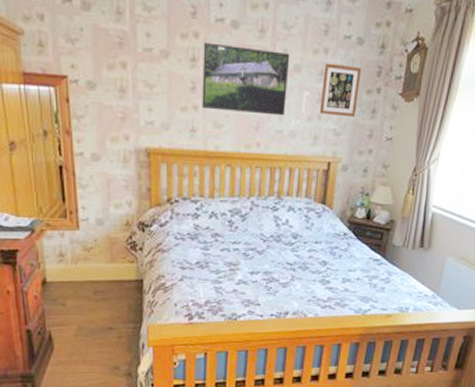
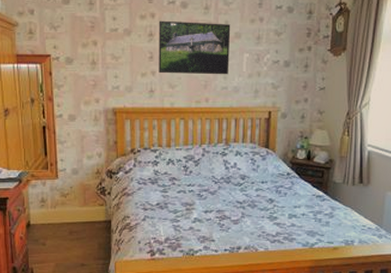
picture frame: present [319,63,362,116] -> none [258,29,293,71]

